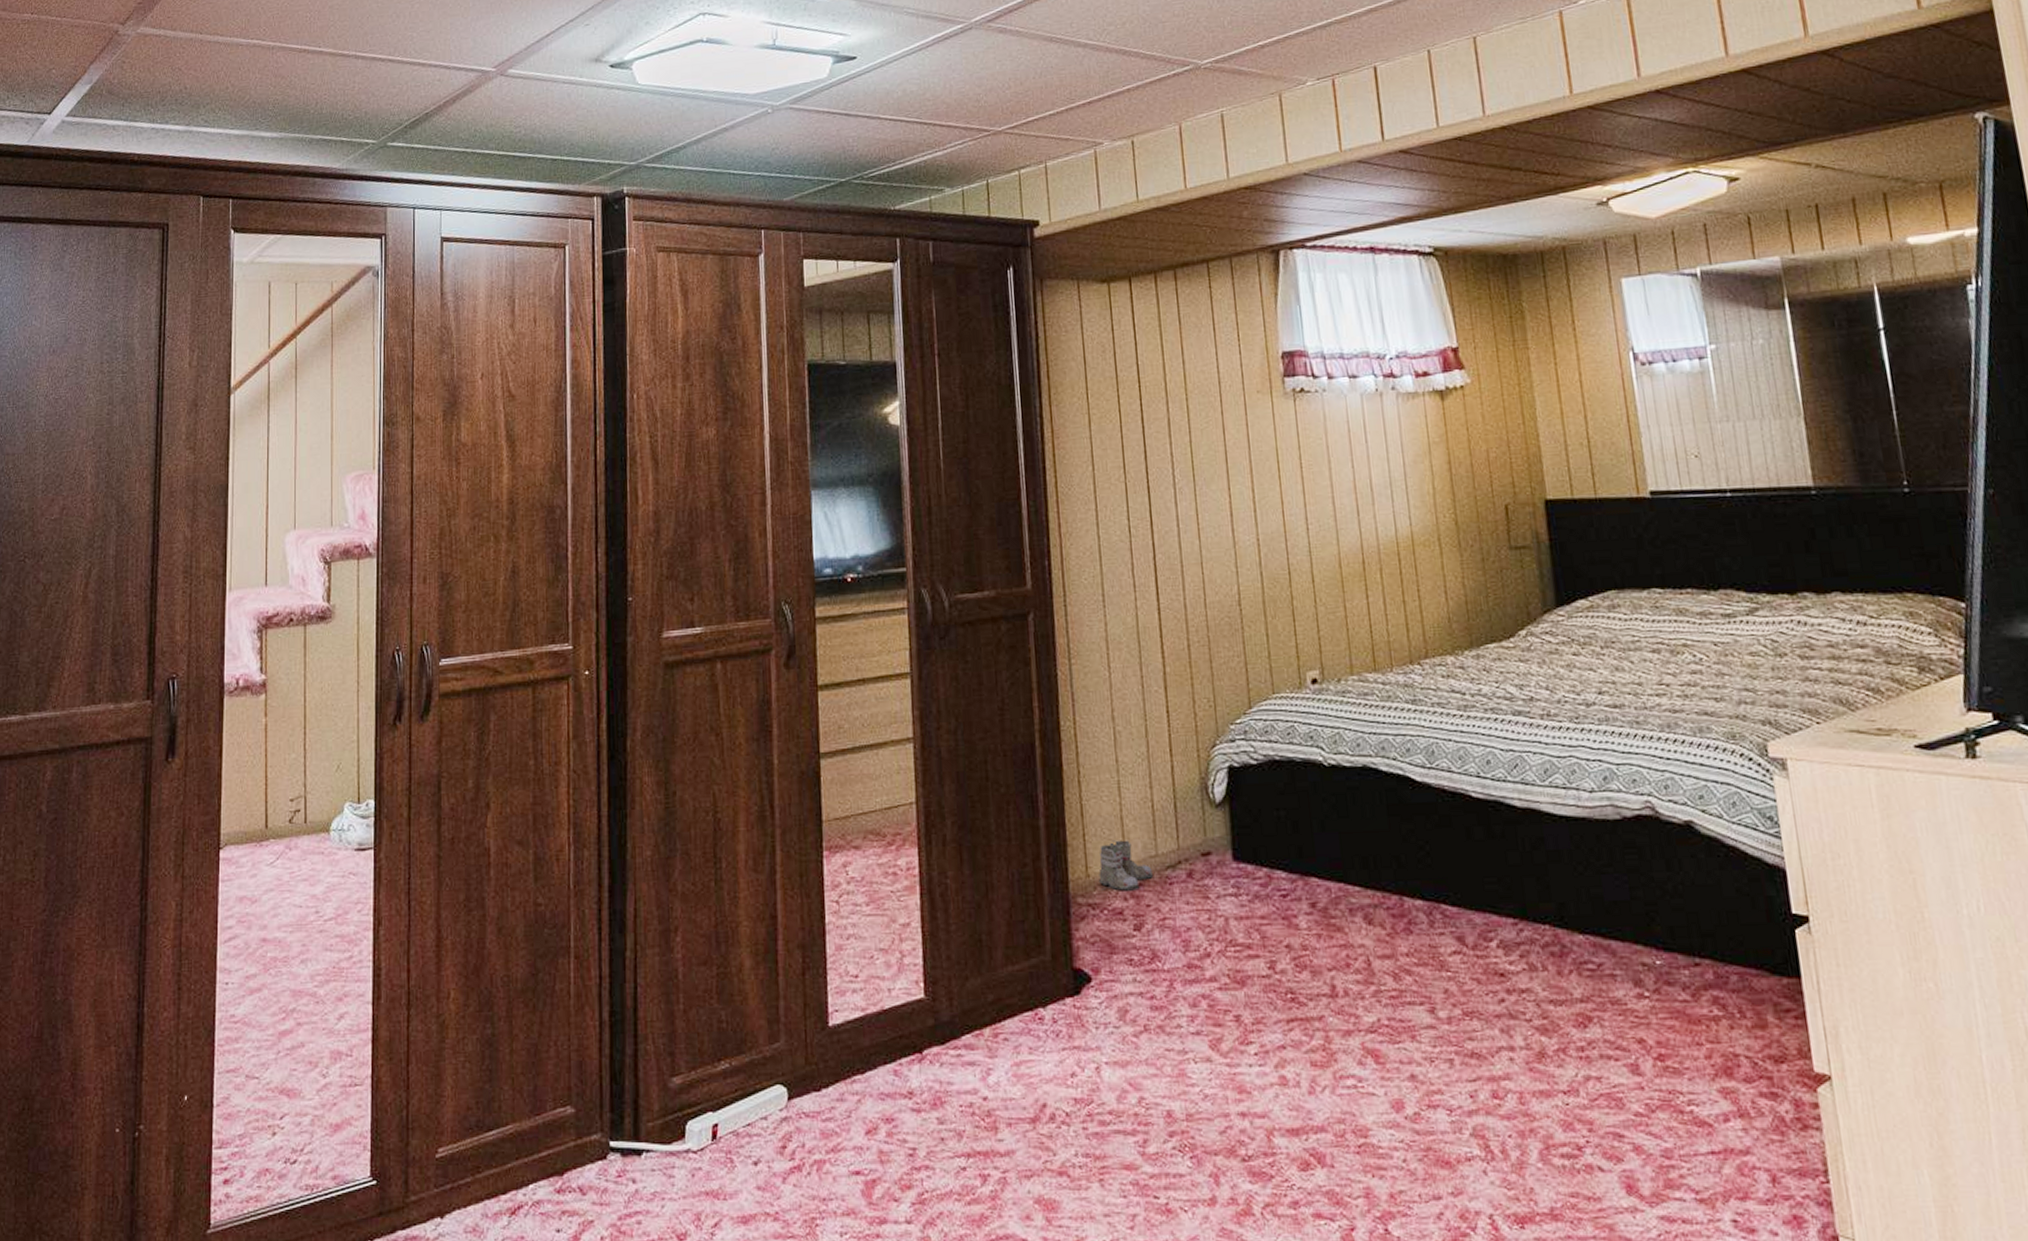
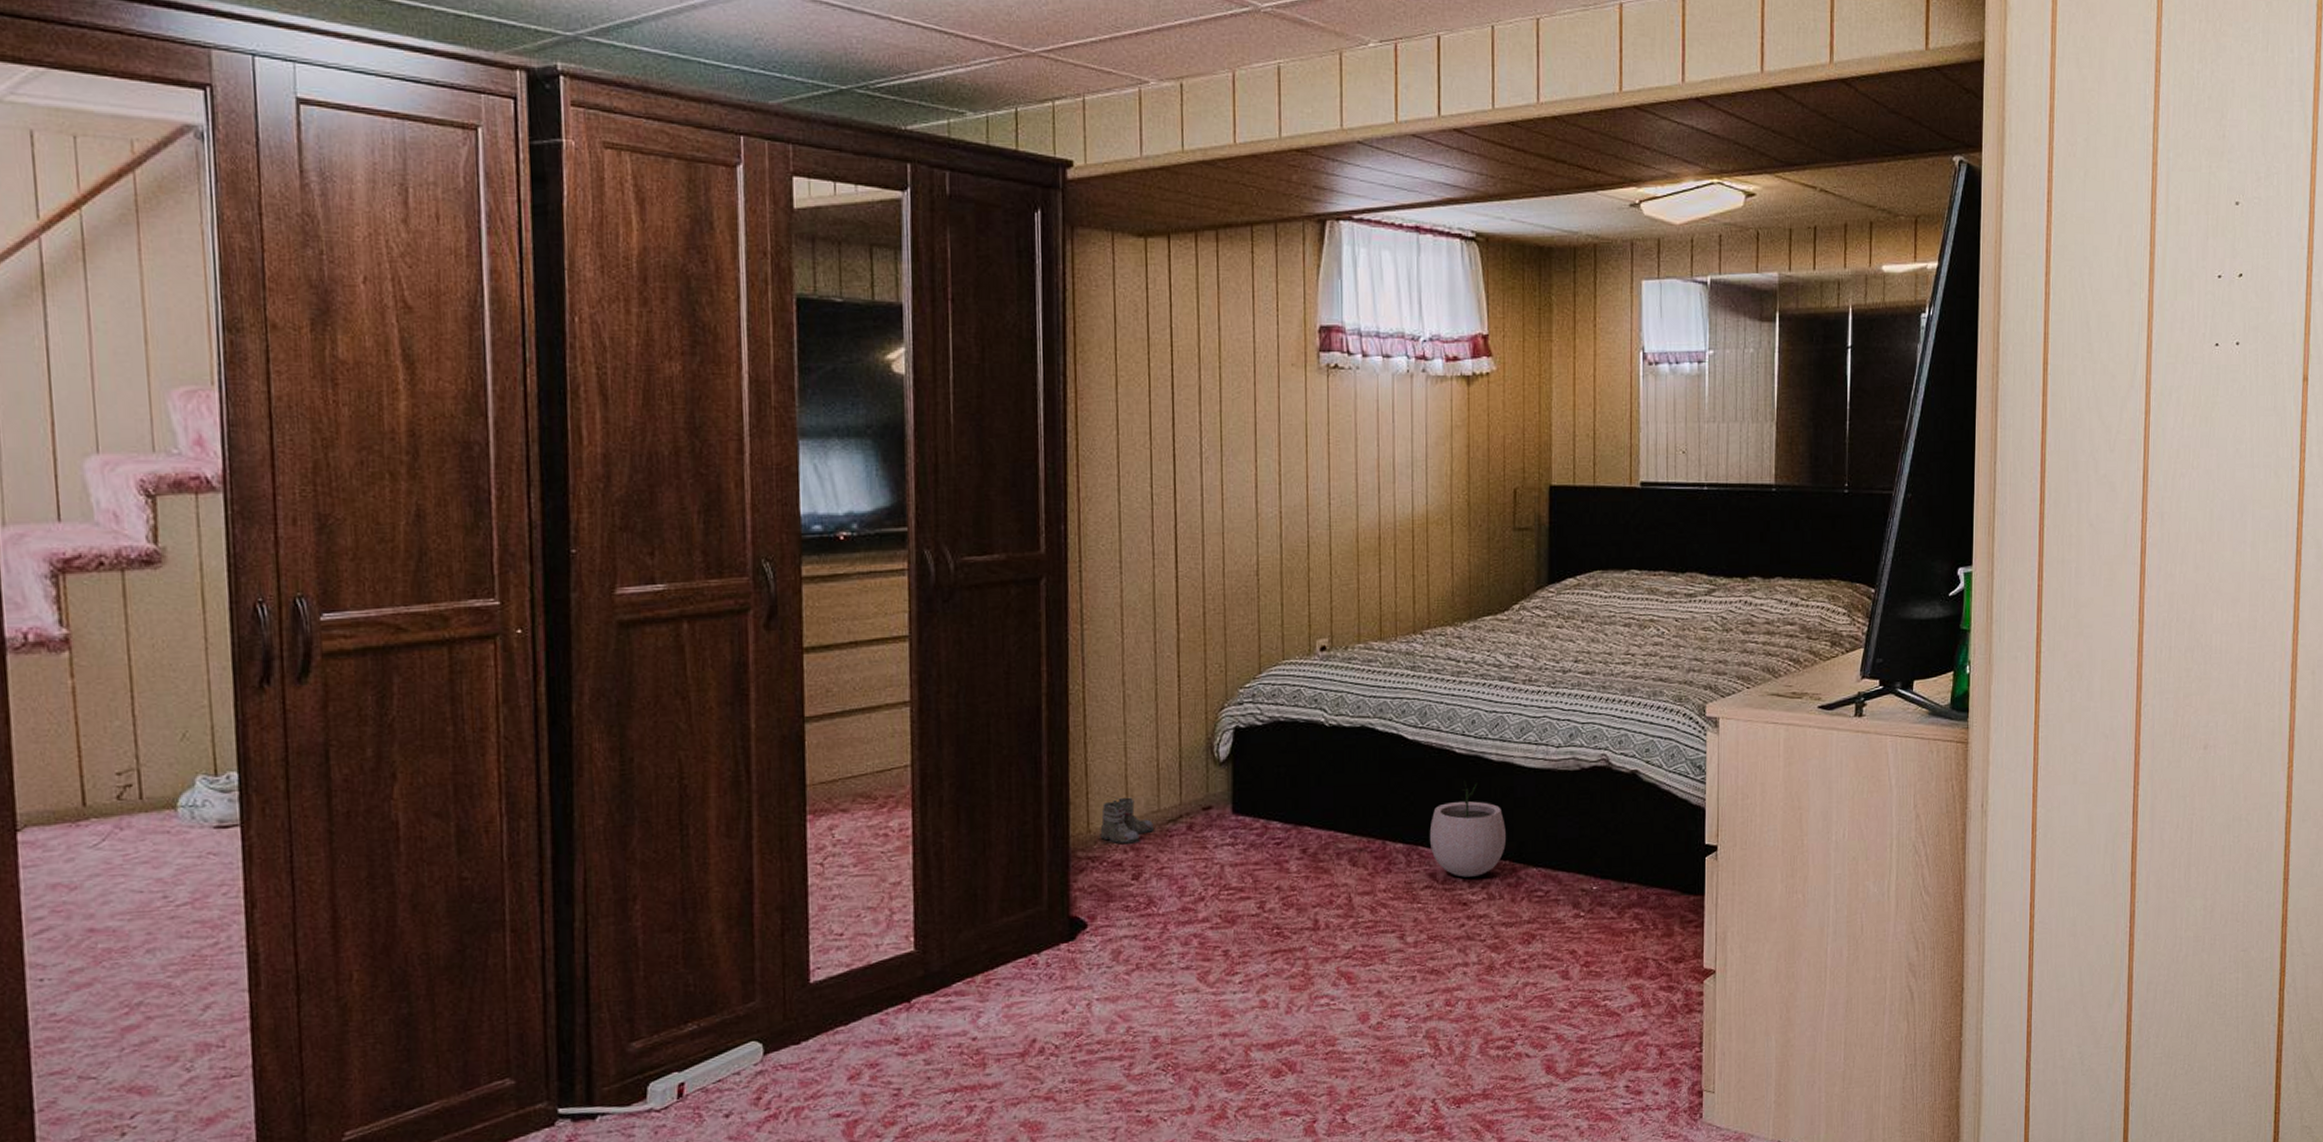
plant pot: none [1451,829,1543,943] -> present [1429,781,1506,877]

